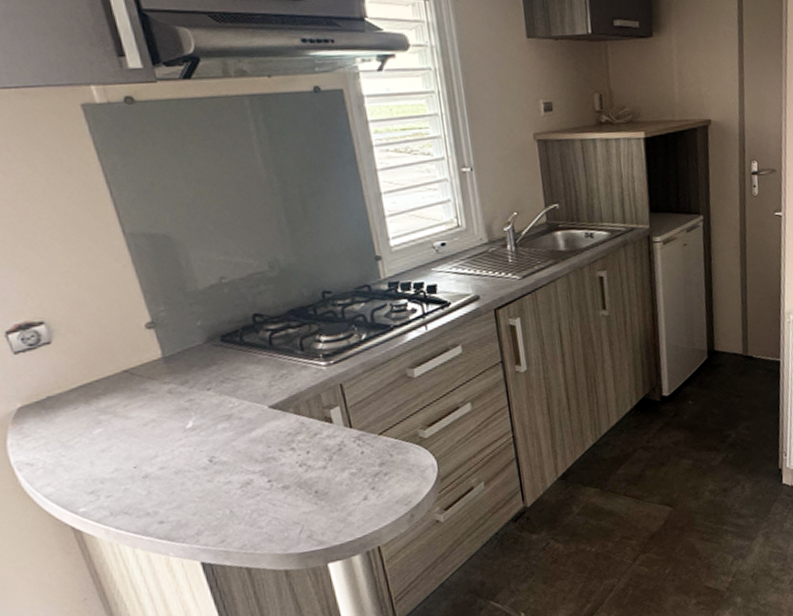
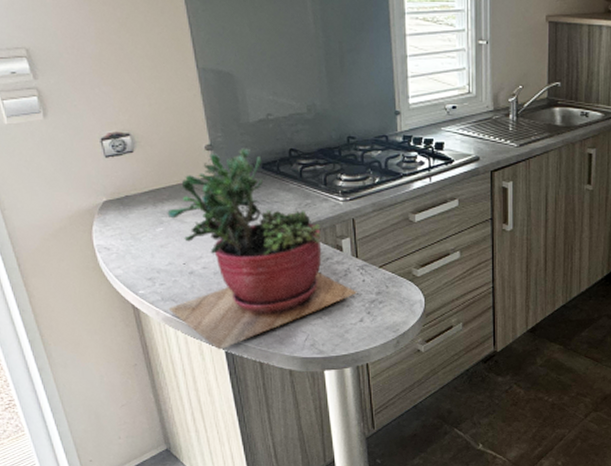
succulent plant: none [105,320,358,563] -> present [167,148,358,350]

